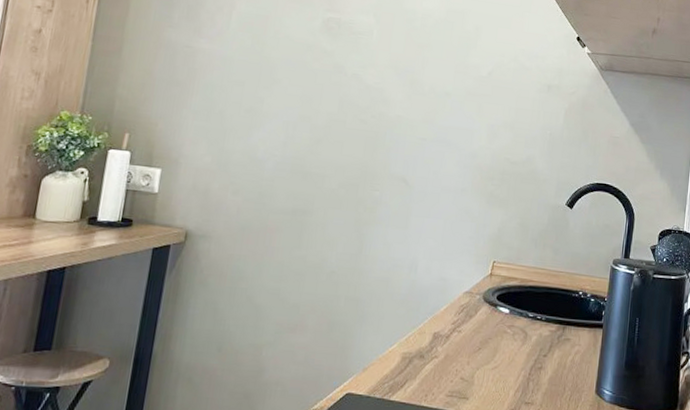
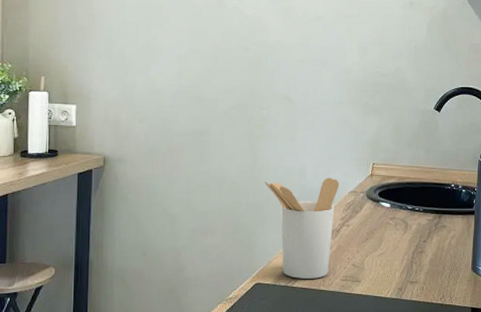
utensil holder: none [369,273,454,392] -> present [264,178,340,279]

